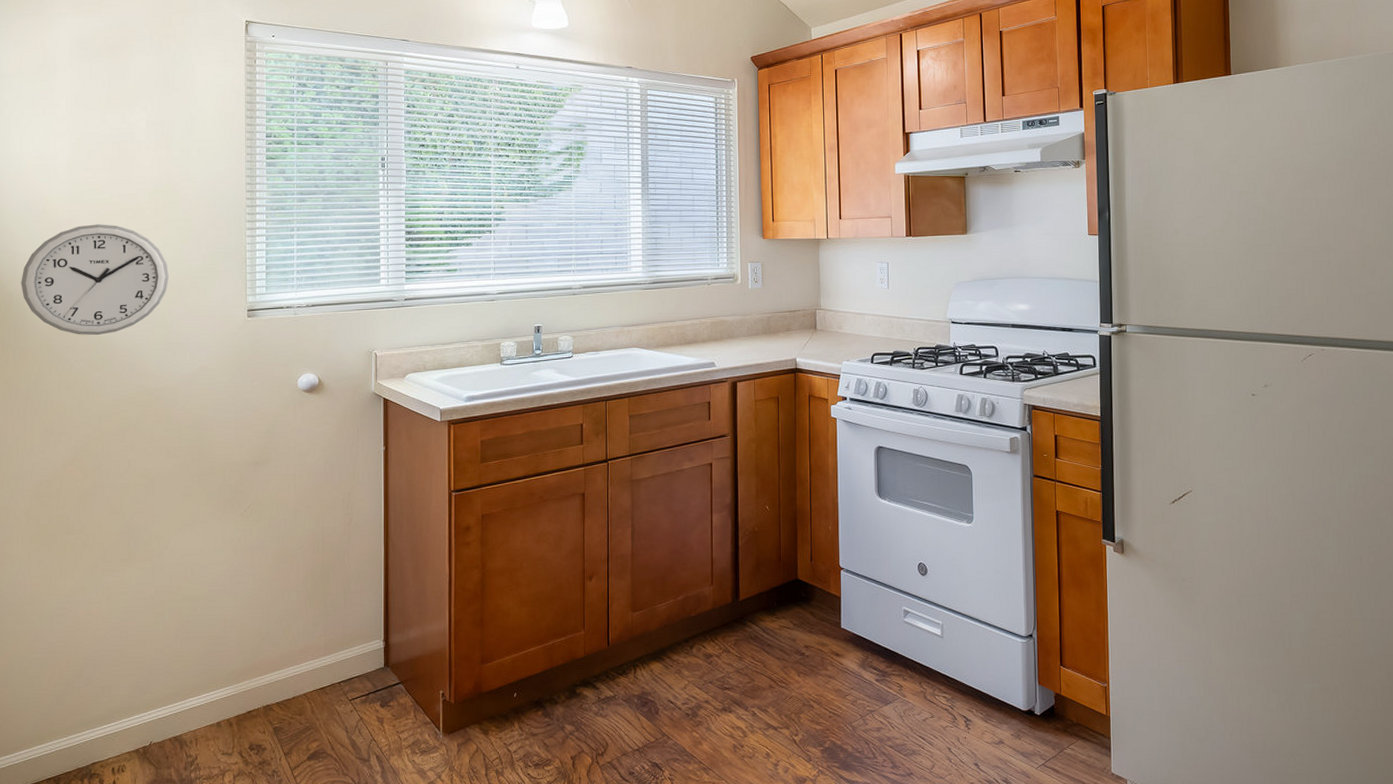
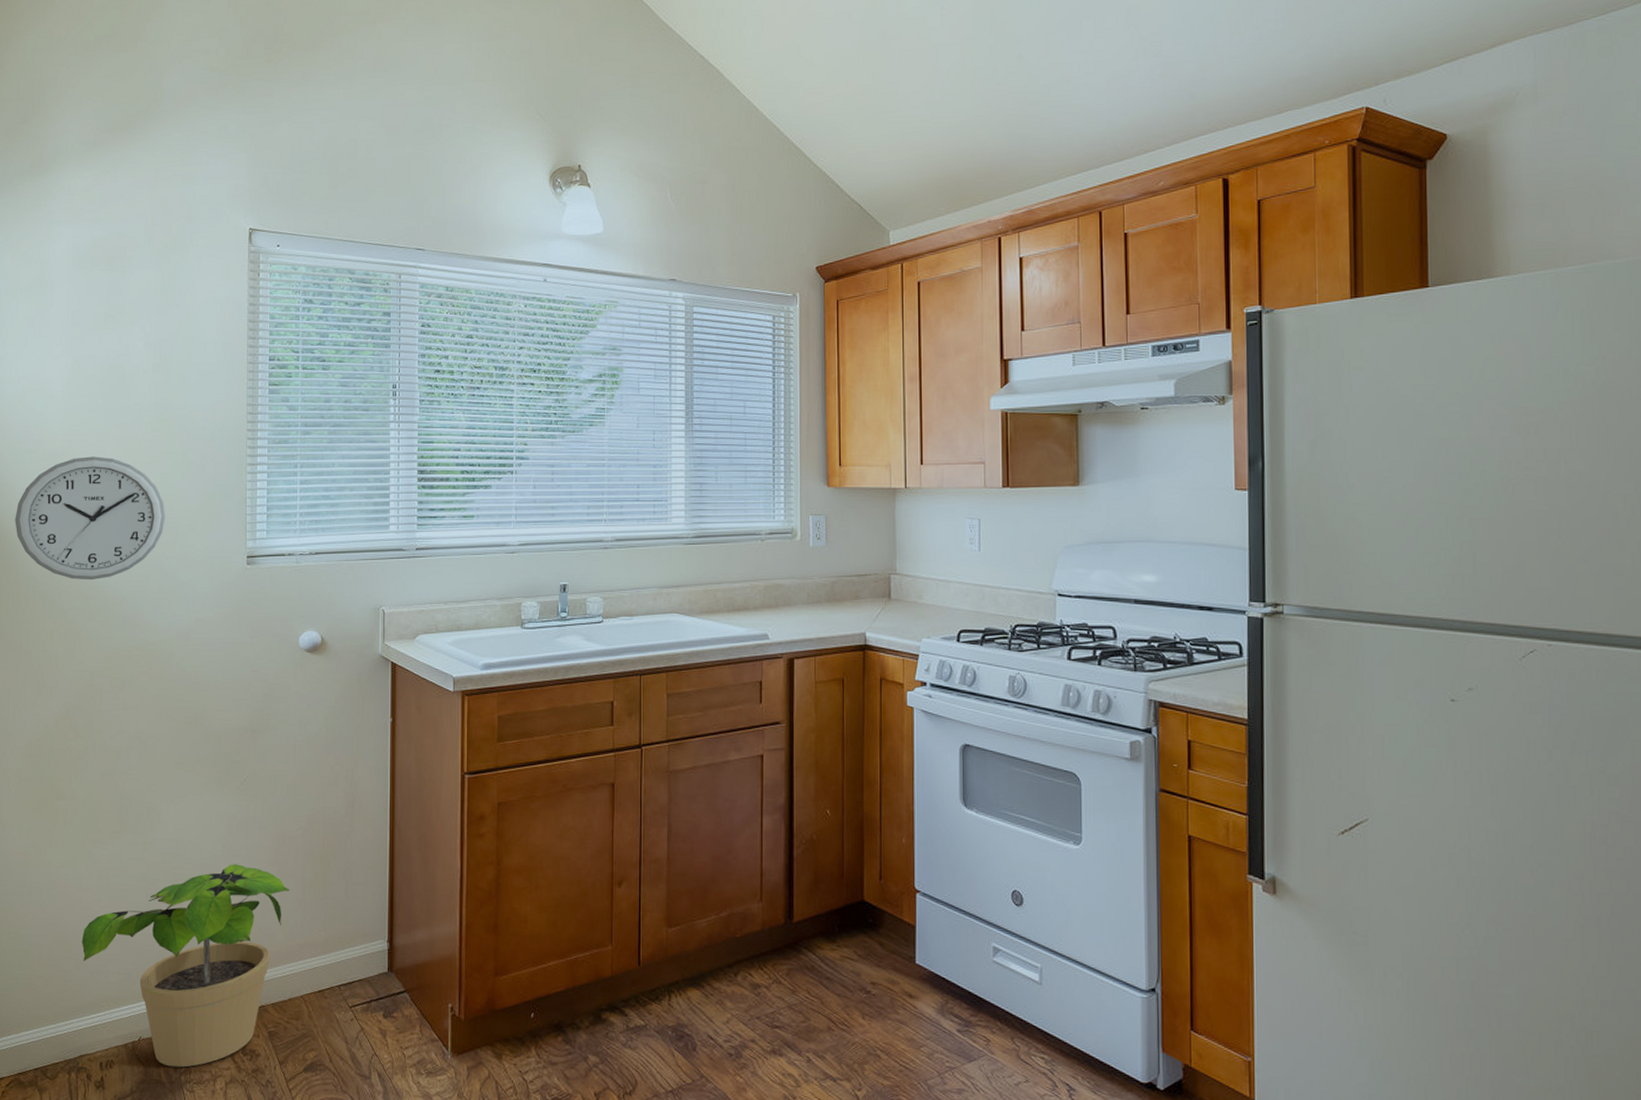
potted plant: none [92,582,292,766] -> present [81,864,290,1068]

